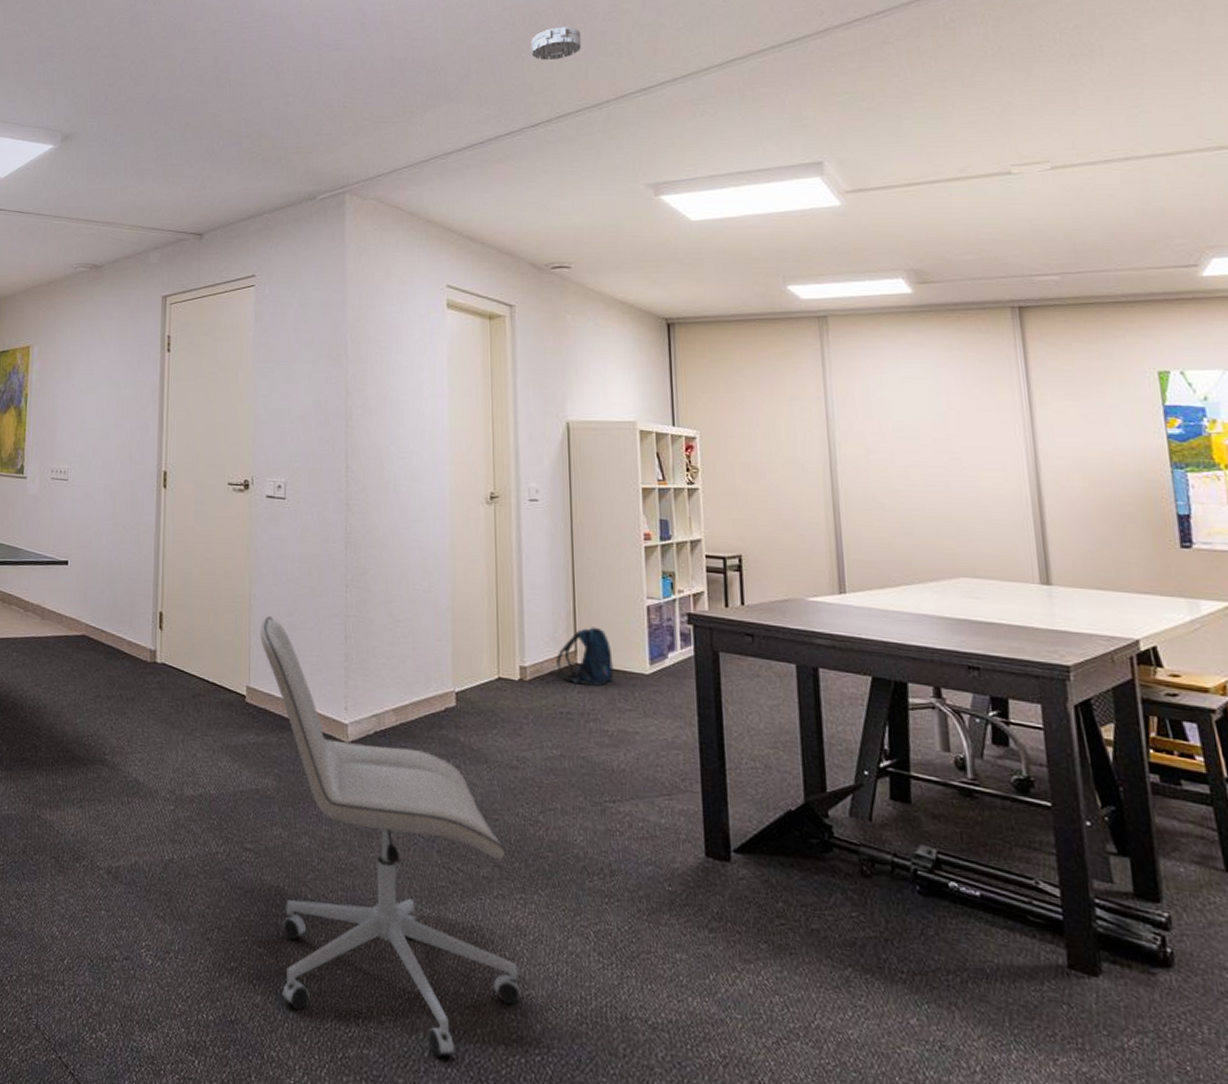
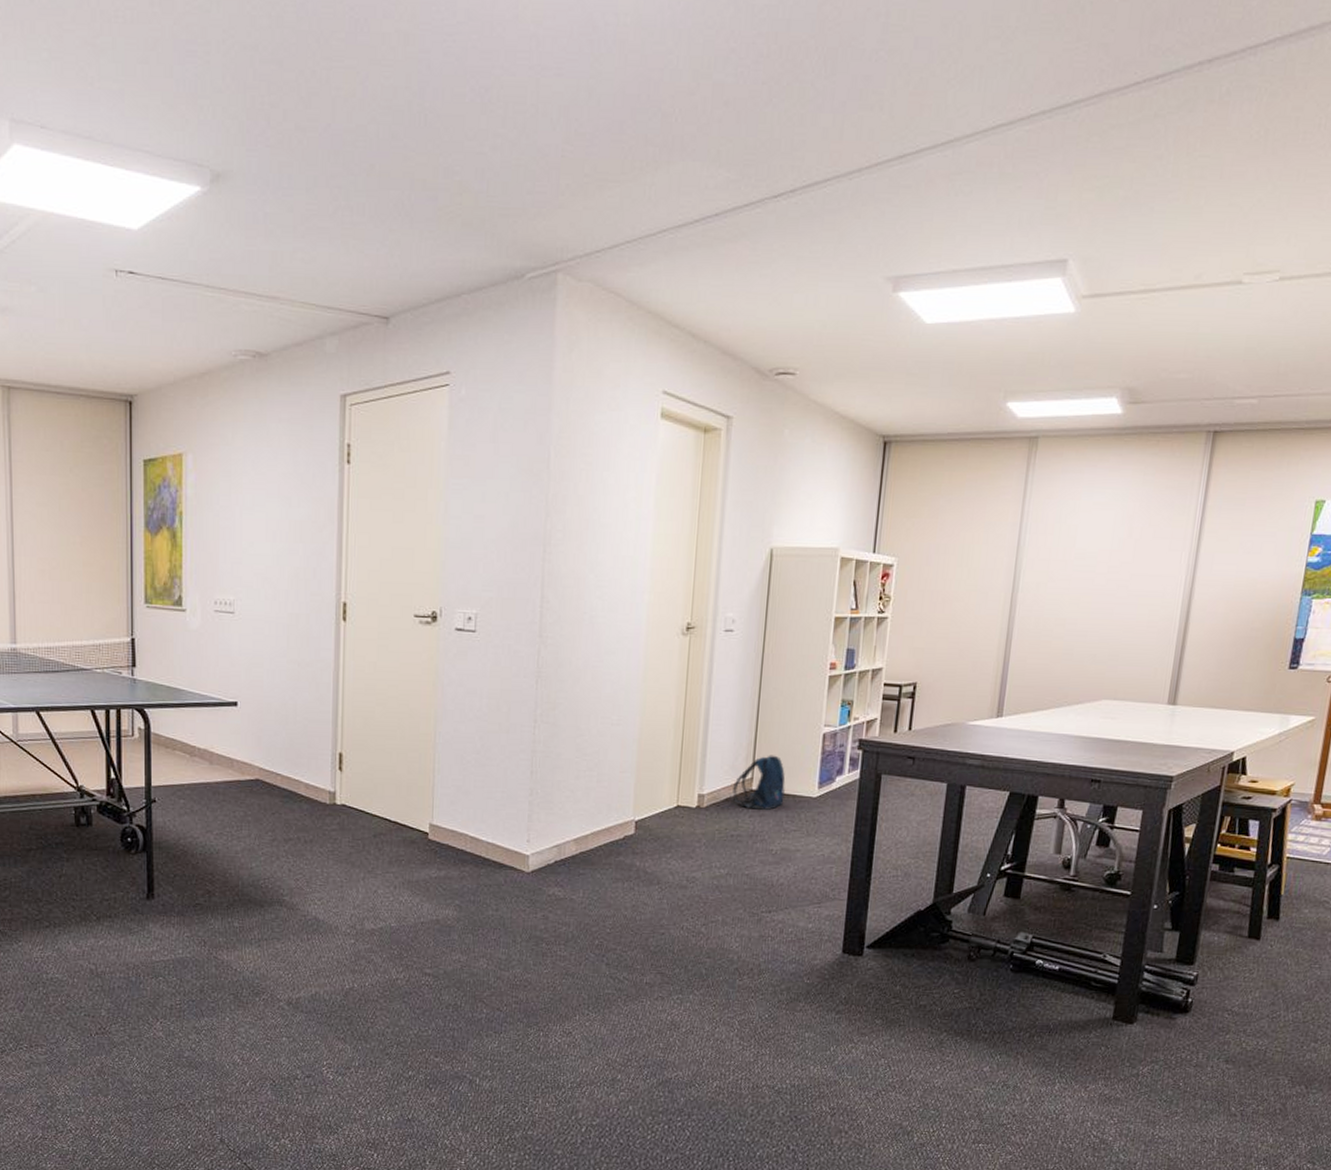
office chair: present [260,616,521,1058] -> none [445,754,670,1131]
smoke detector: present [530,26,582,60] -> none [783,65,843,110]

